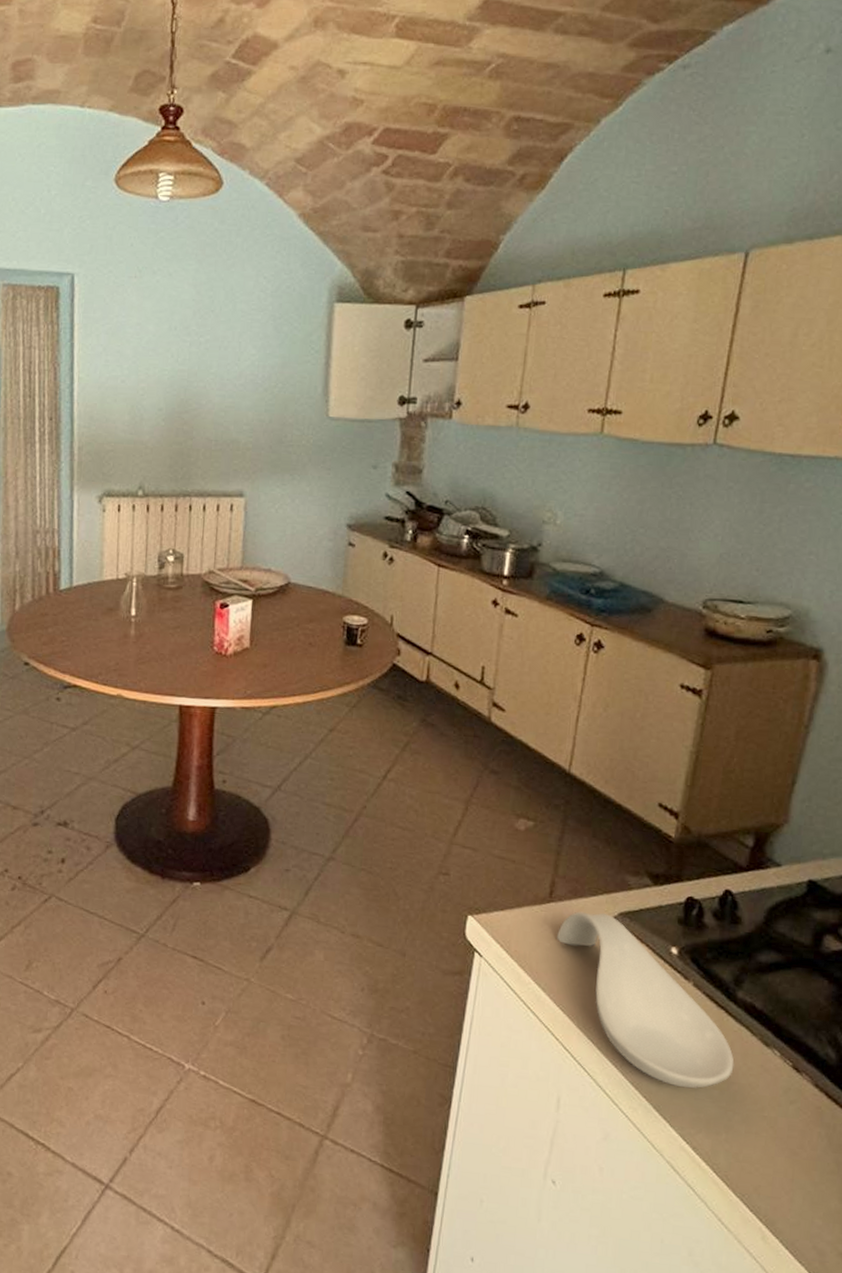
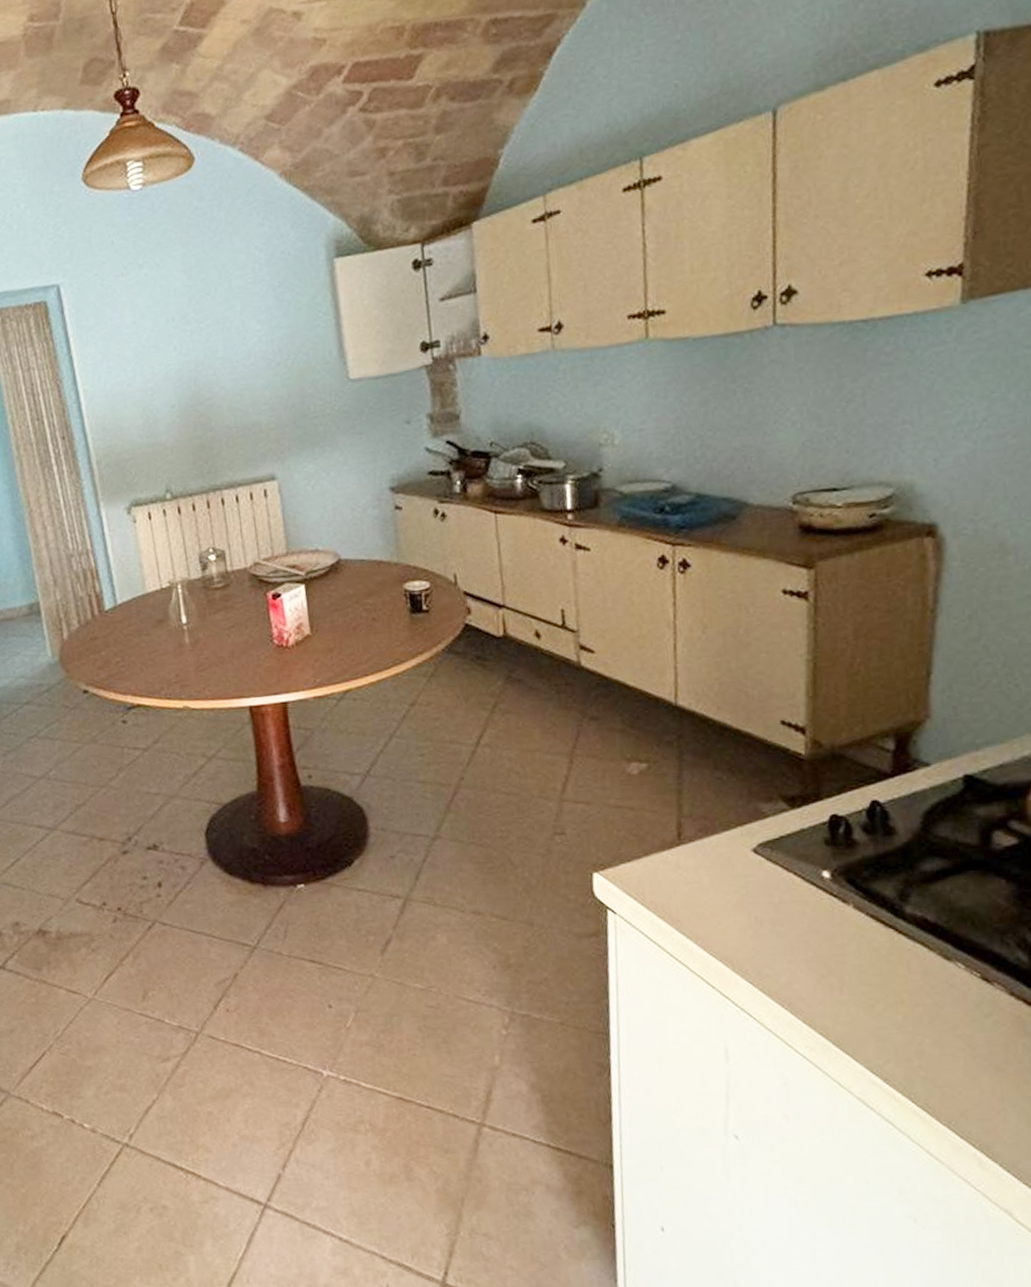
spoon rest: present [557,911,735,1088] -> none [693,847,915,1017]

